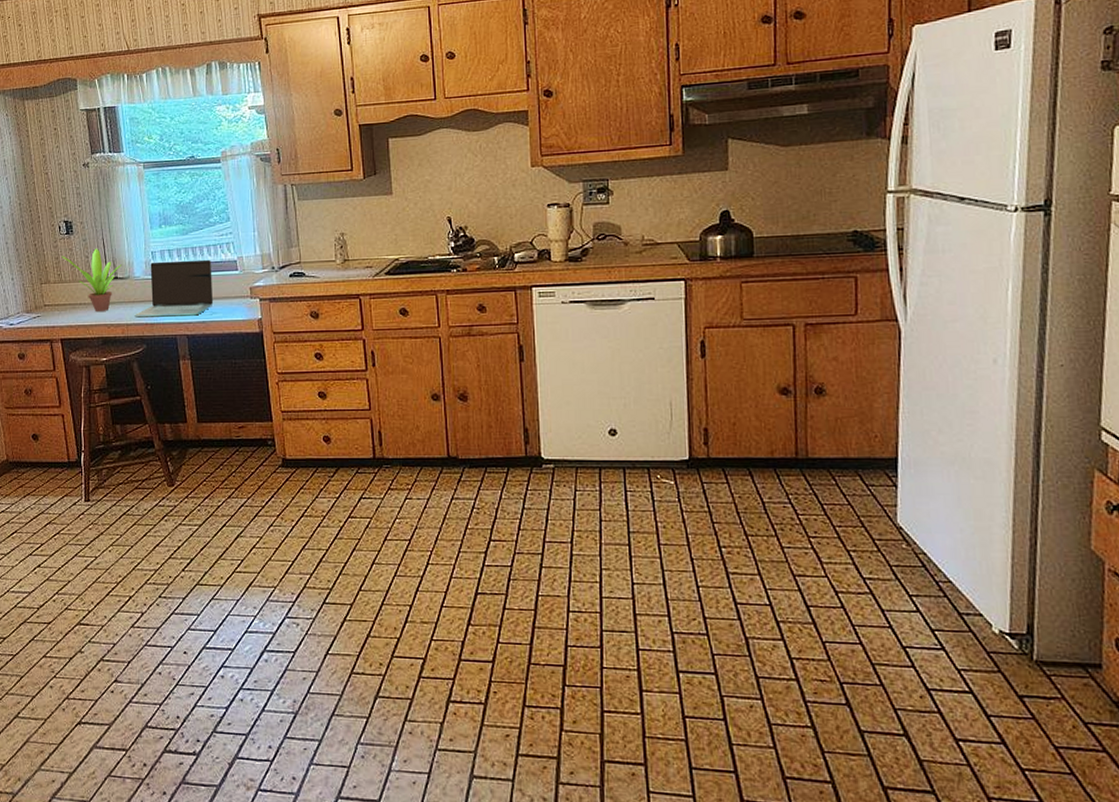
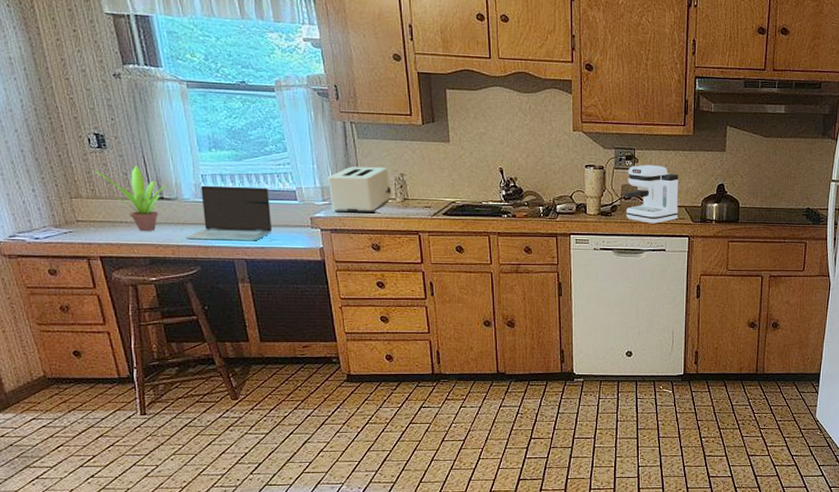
toaster: none [267,228,331,281] -> present [327,166,391,214]
coffee maker: none [596,195,669,268] -> present [623,164,679,225]

